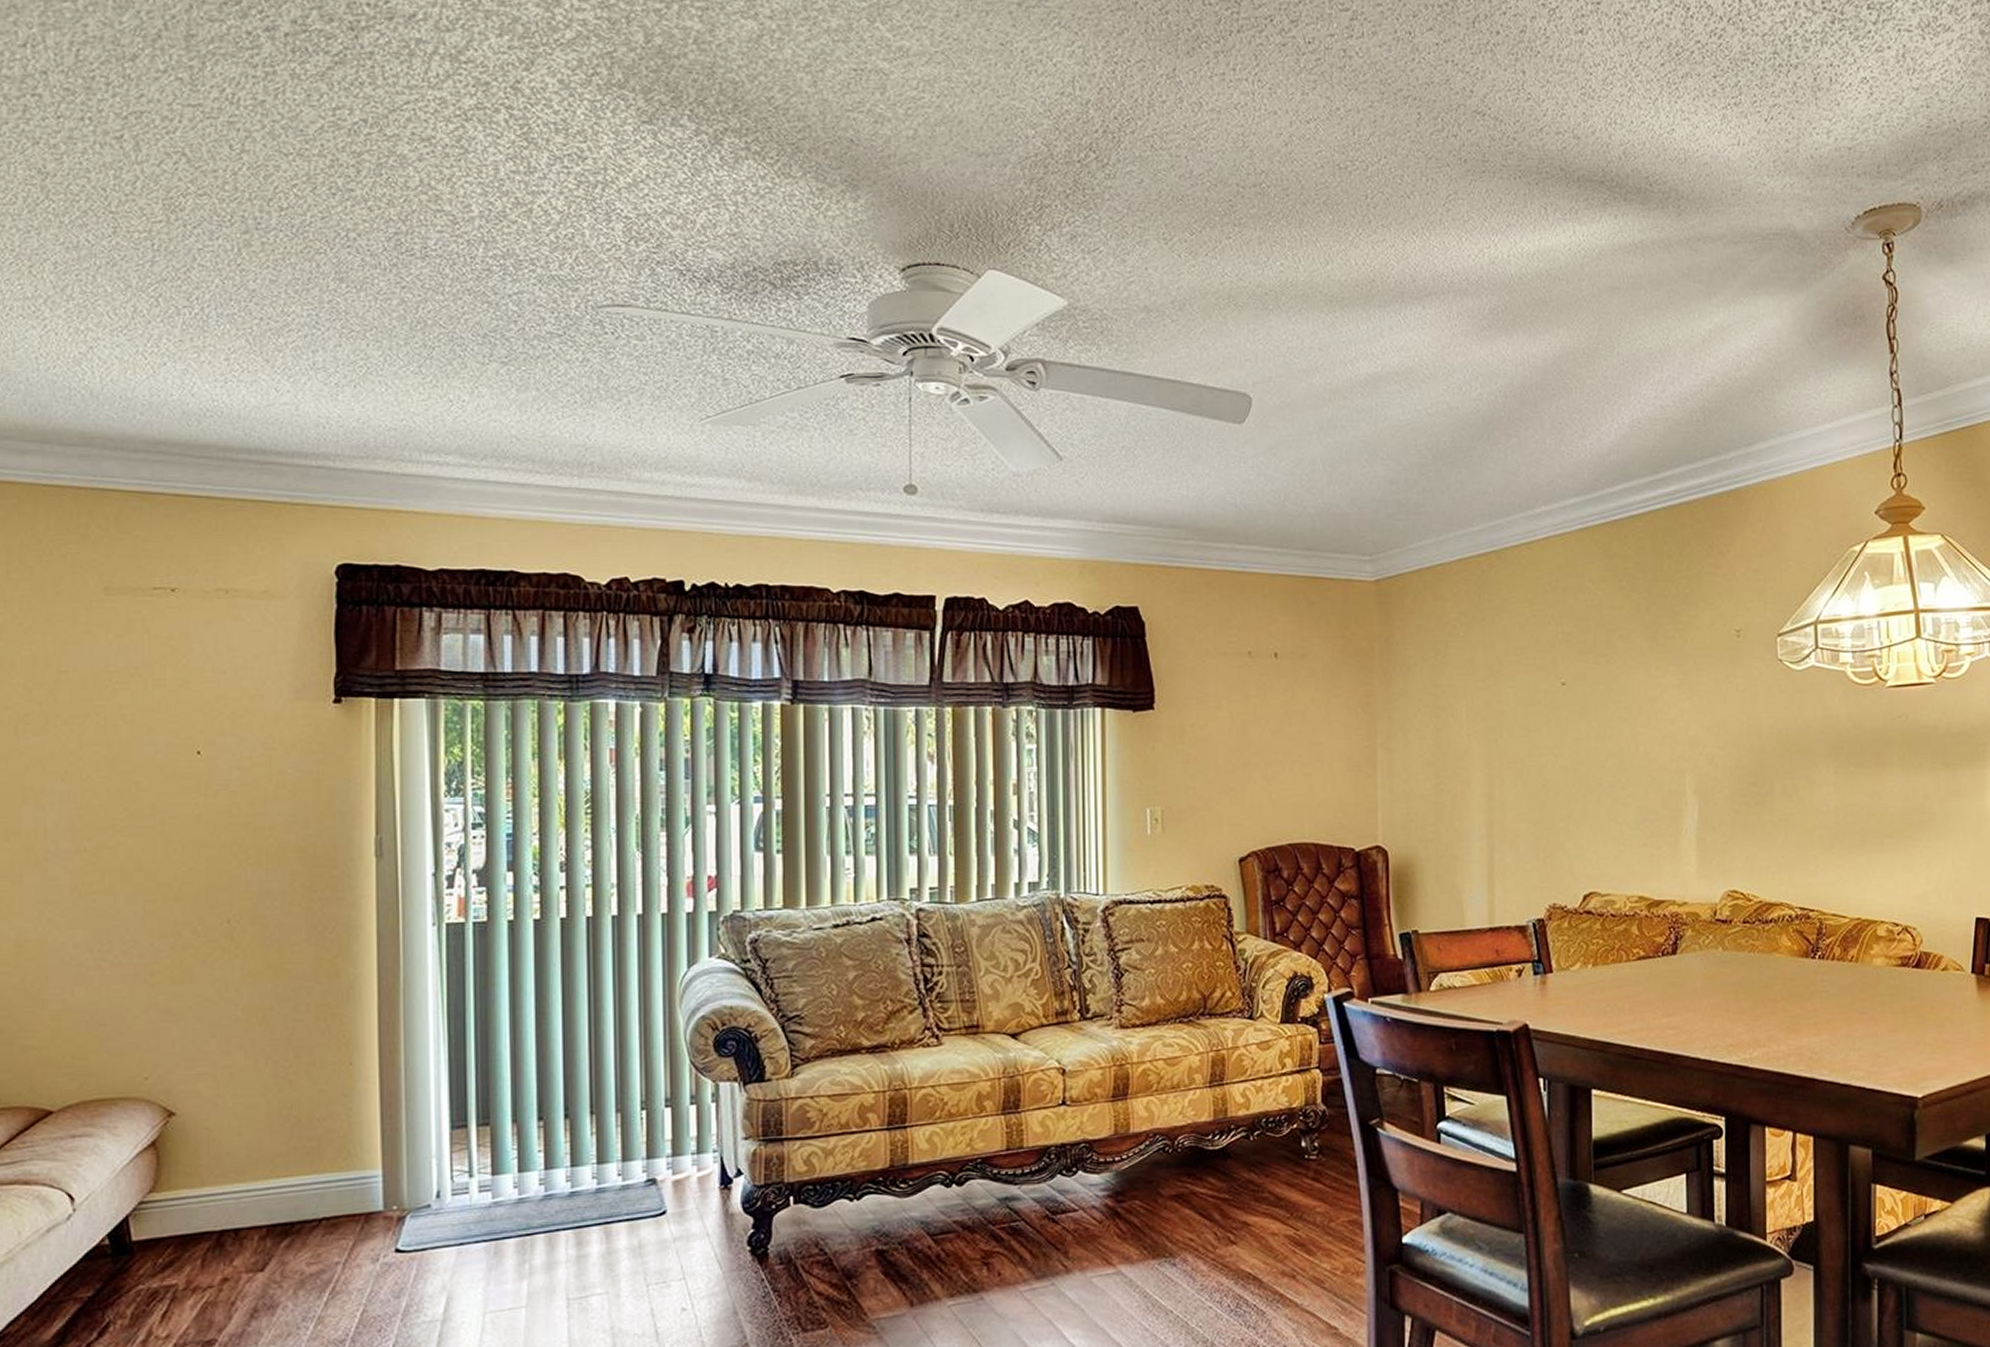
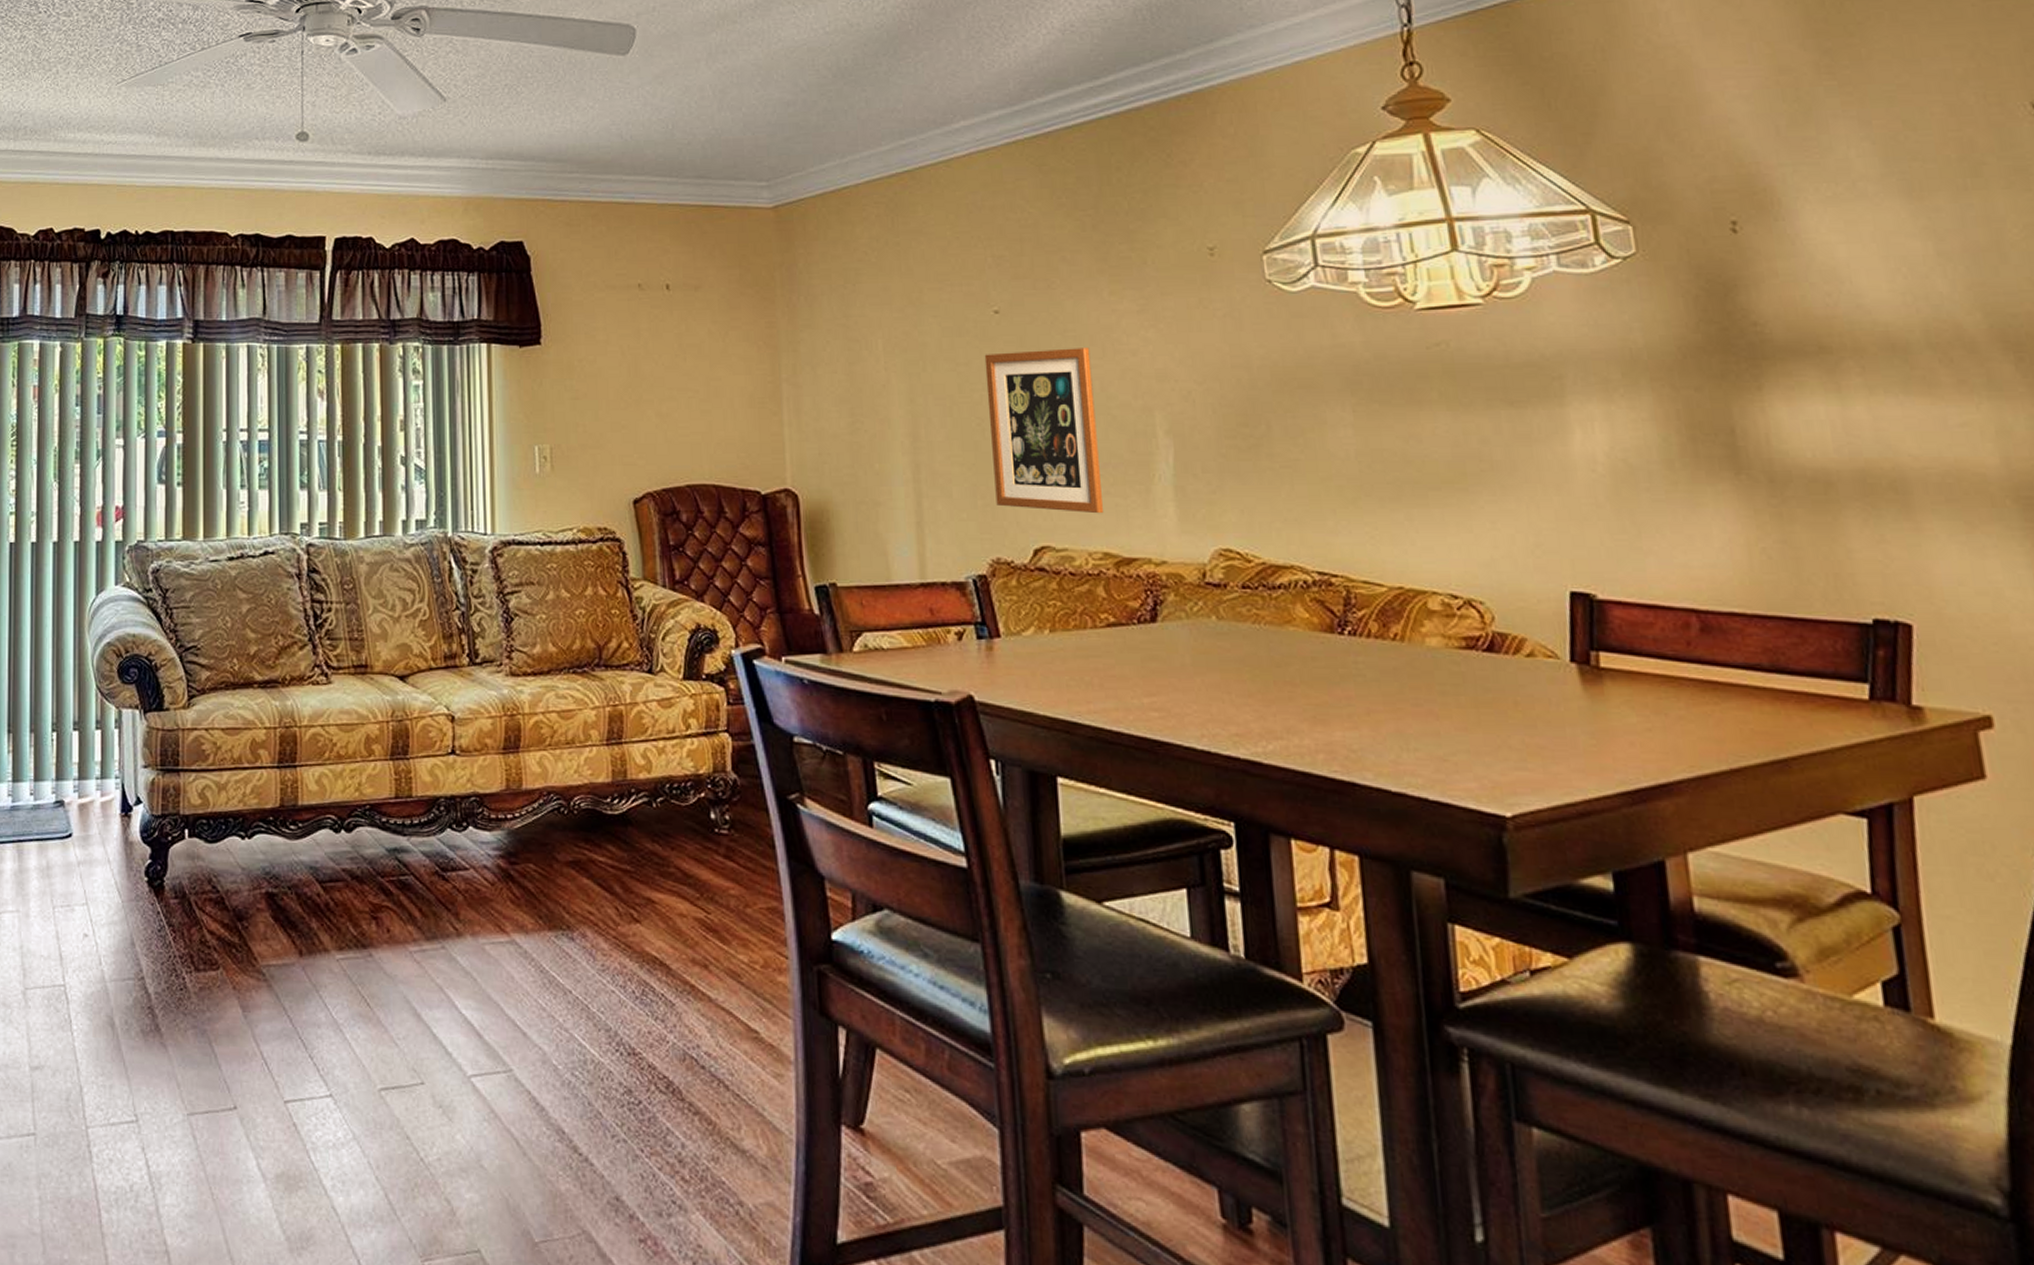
wall art: none [1551,717,1640,863] -> present [984,348,1103,514]

